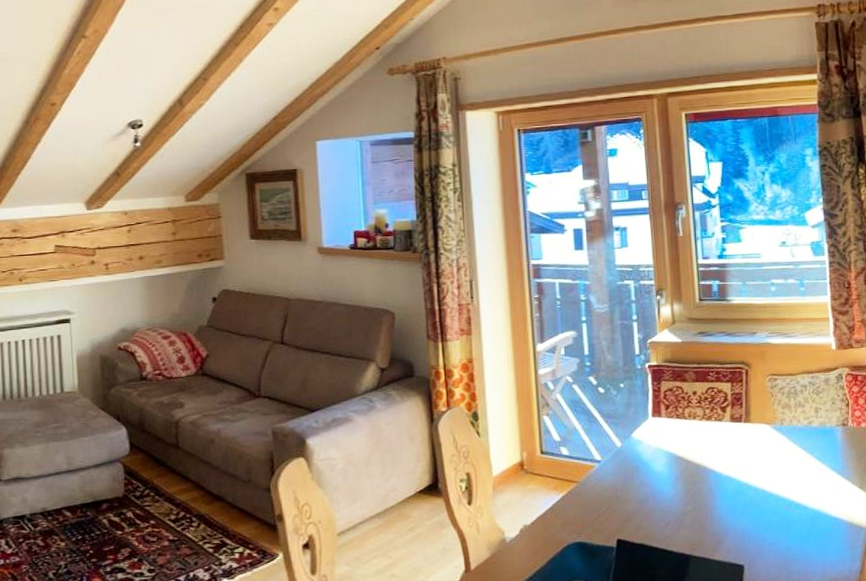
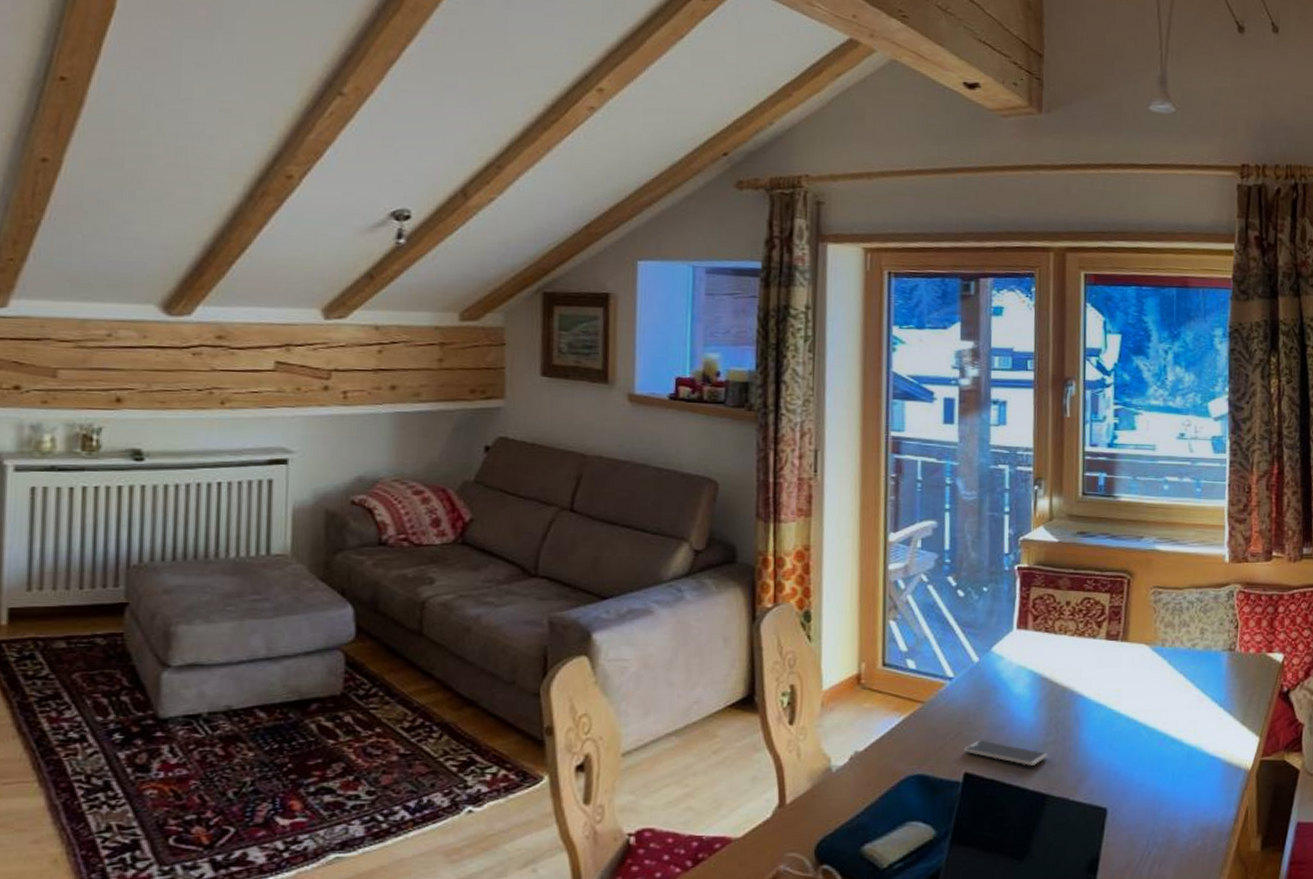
smartphone: none [615,511,687,532] -> present [964,740,1047,766]

